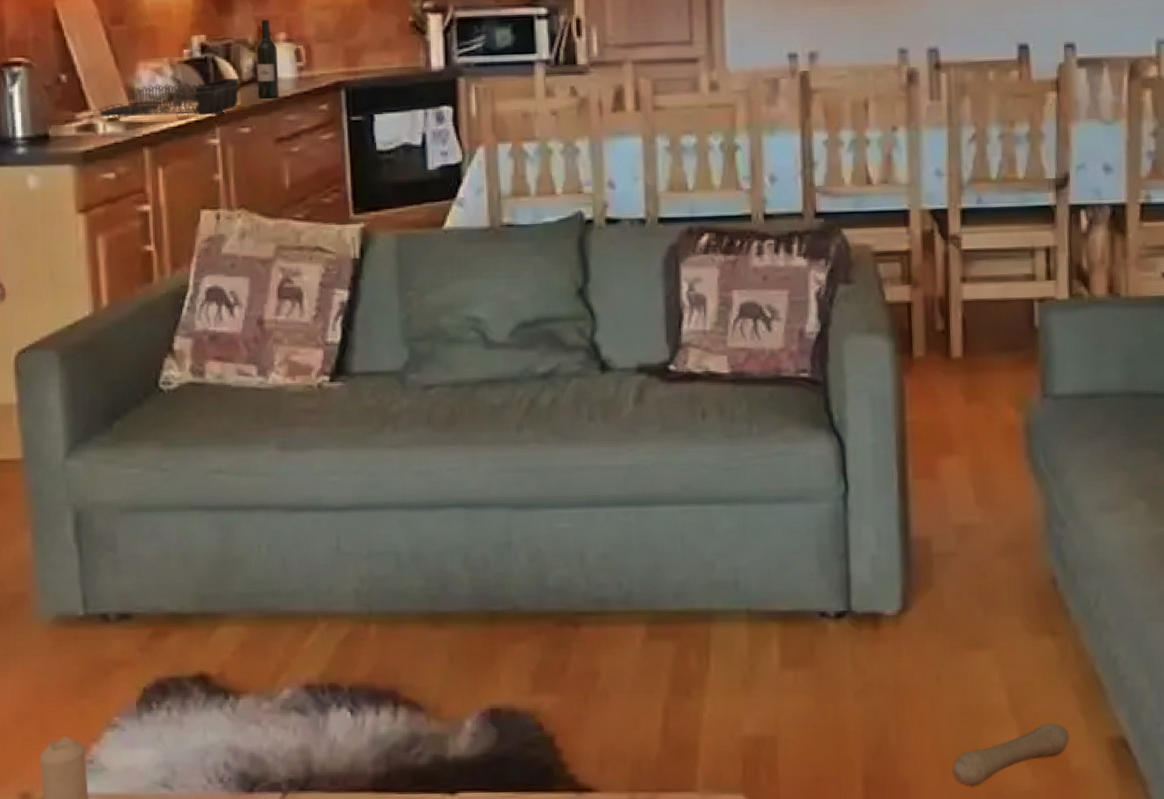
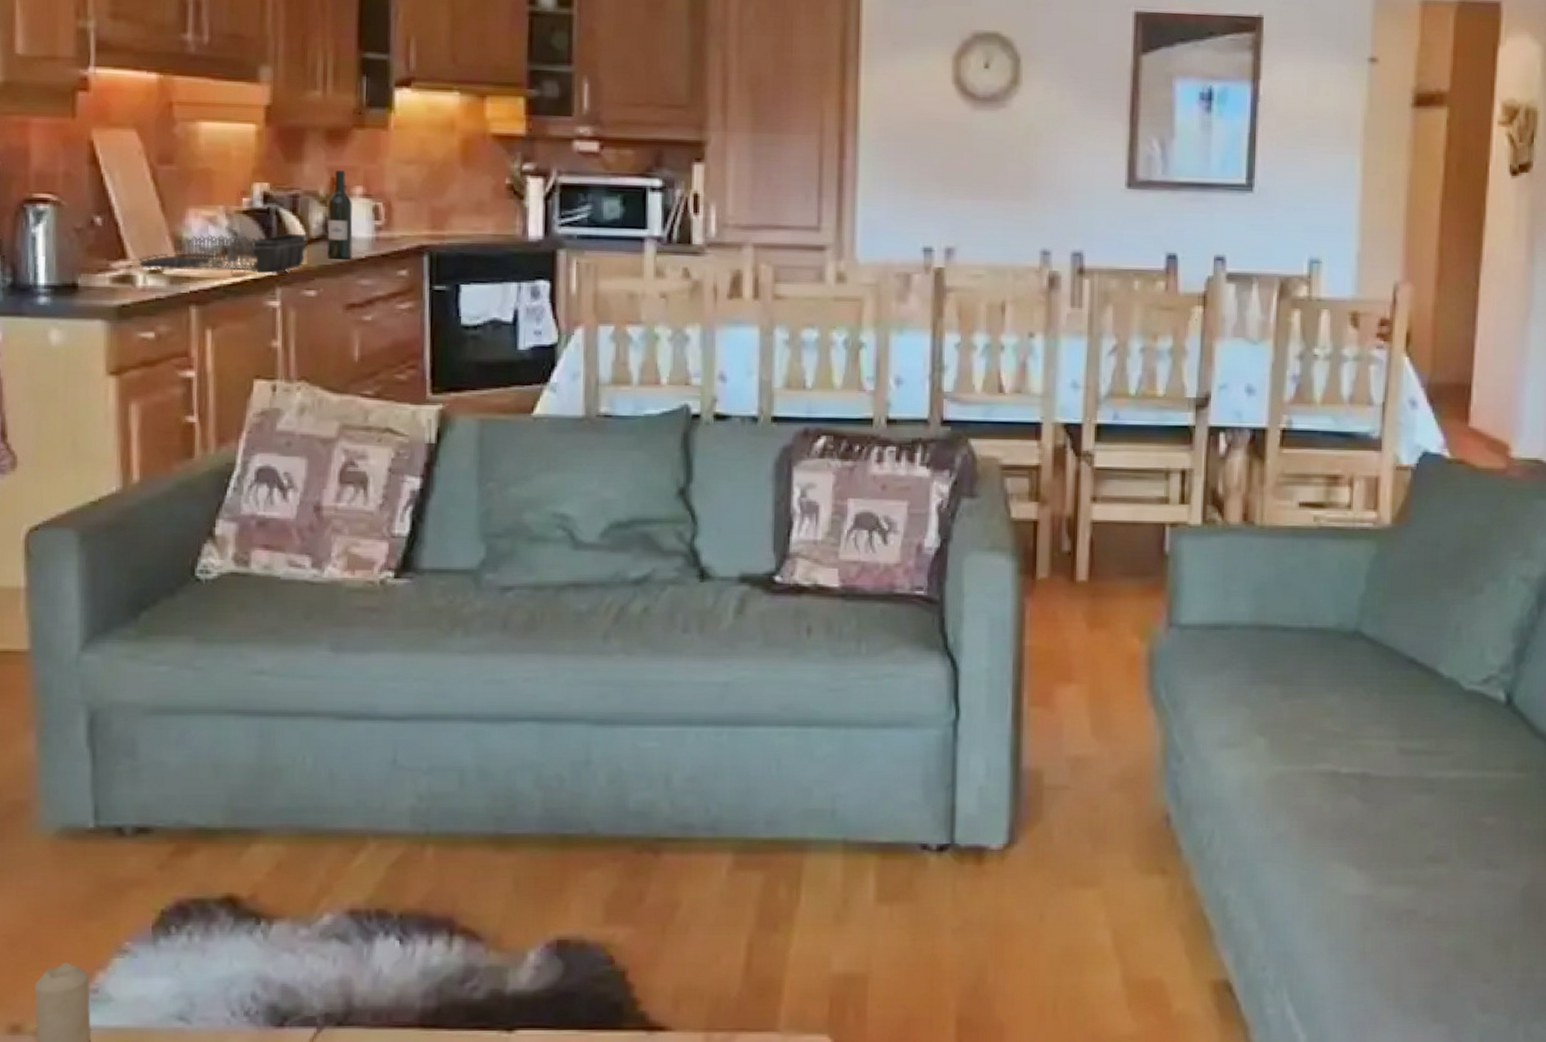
dog toy: present [952,722,1070,786] -> none [1050,964,1174,1029]

